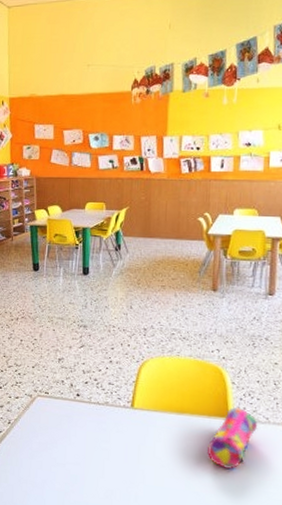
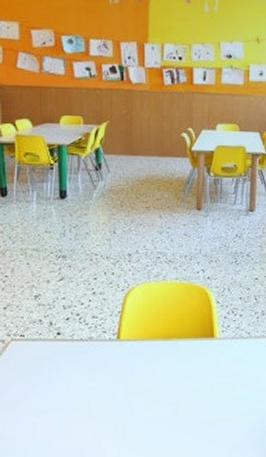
pencil case: present [206,407,258,469] -> none [193,326,241,388]

